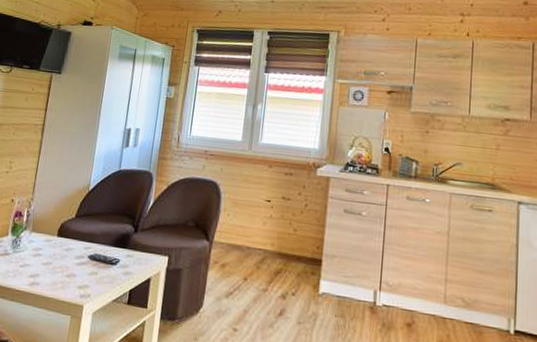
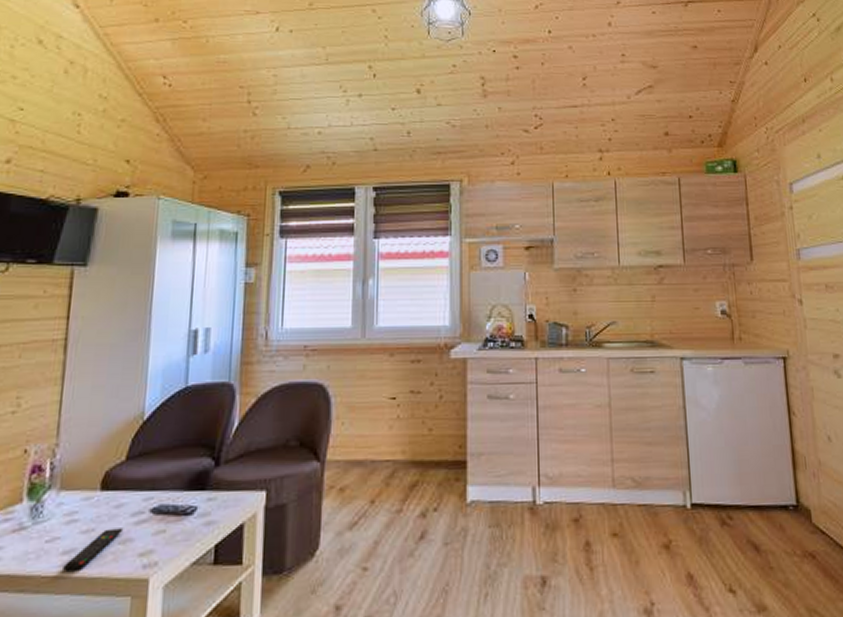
remote control: none [29,264,70,291] -> present [63,528,124,573]

